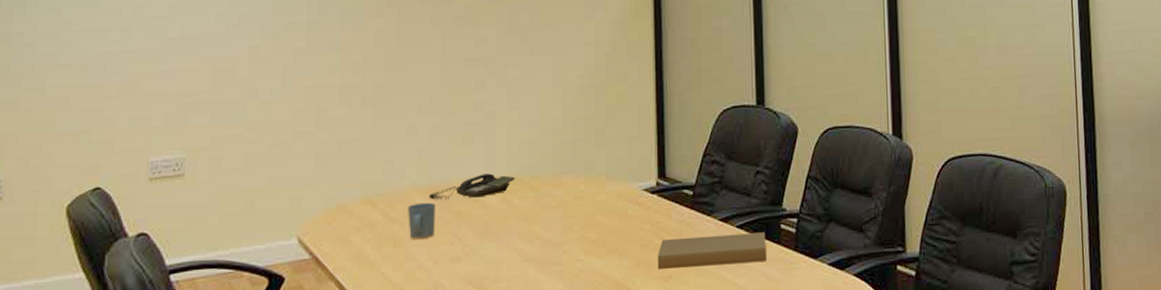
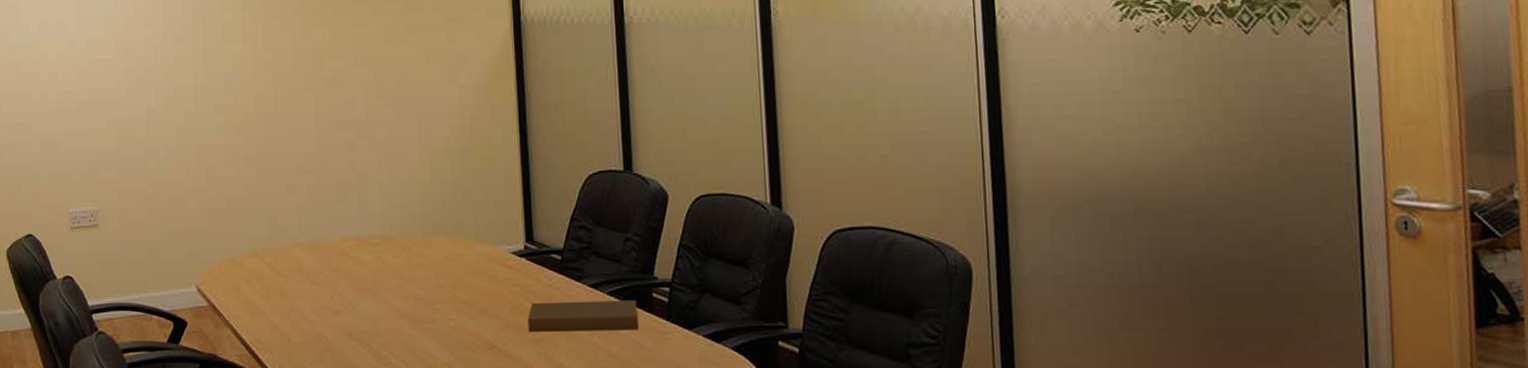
mug: present [408,202,436,239] -> none [291,257,317,292]
telephone: present [429,173,515,200] -> none [310,232,388,256]

